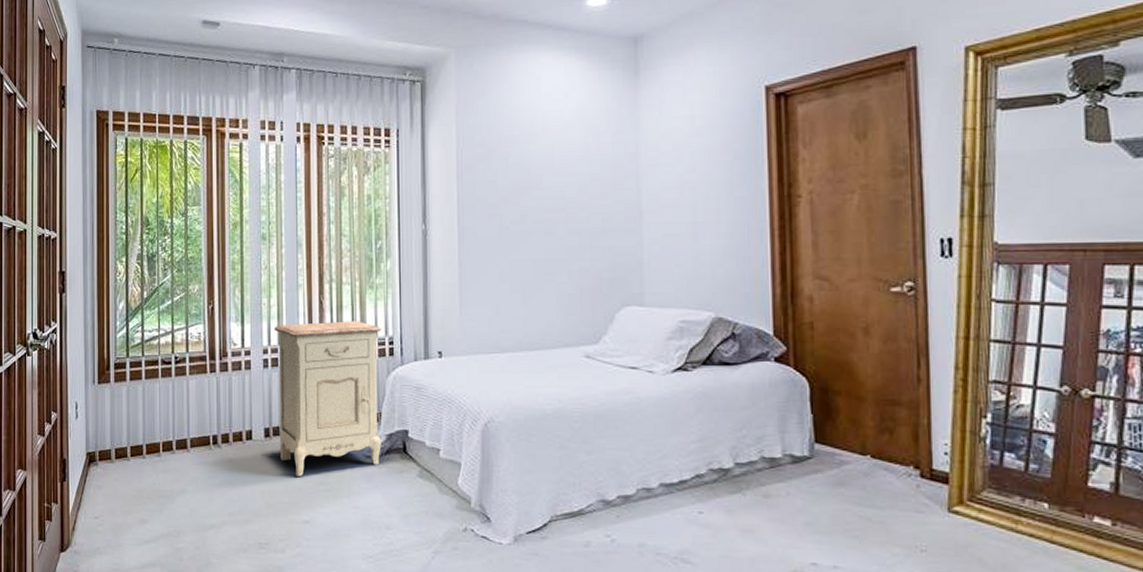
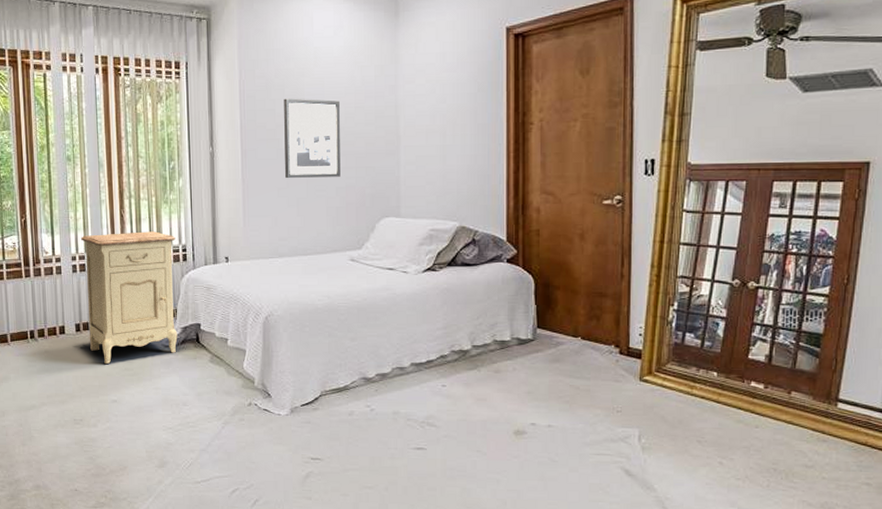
wall art: none [507,168,573,261] -> present [284,98,340,179]

